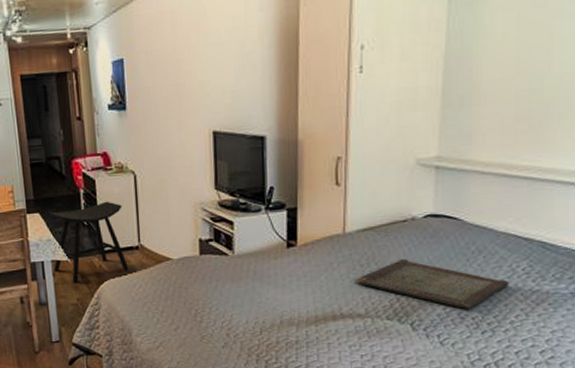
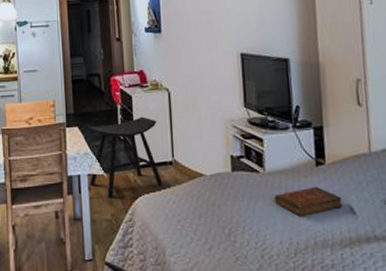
bible: none [243,268,312,297] -> present [274,186,343,216]

